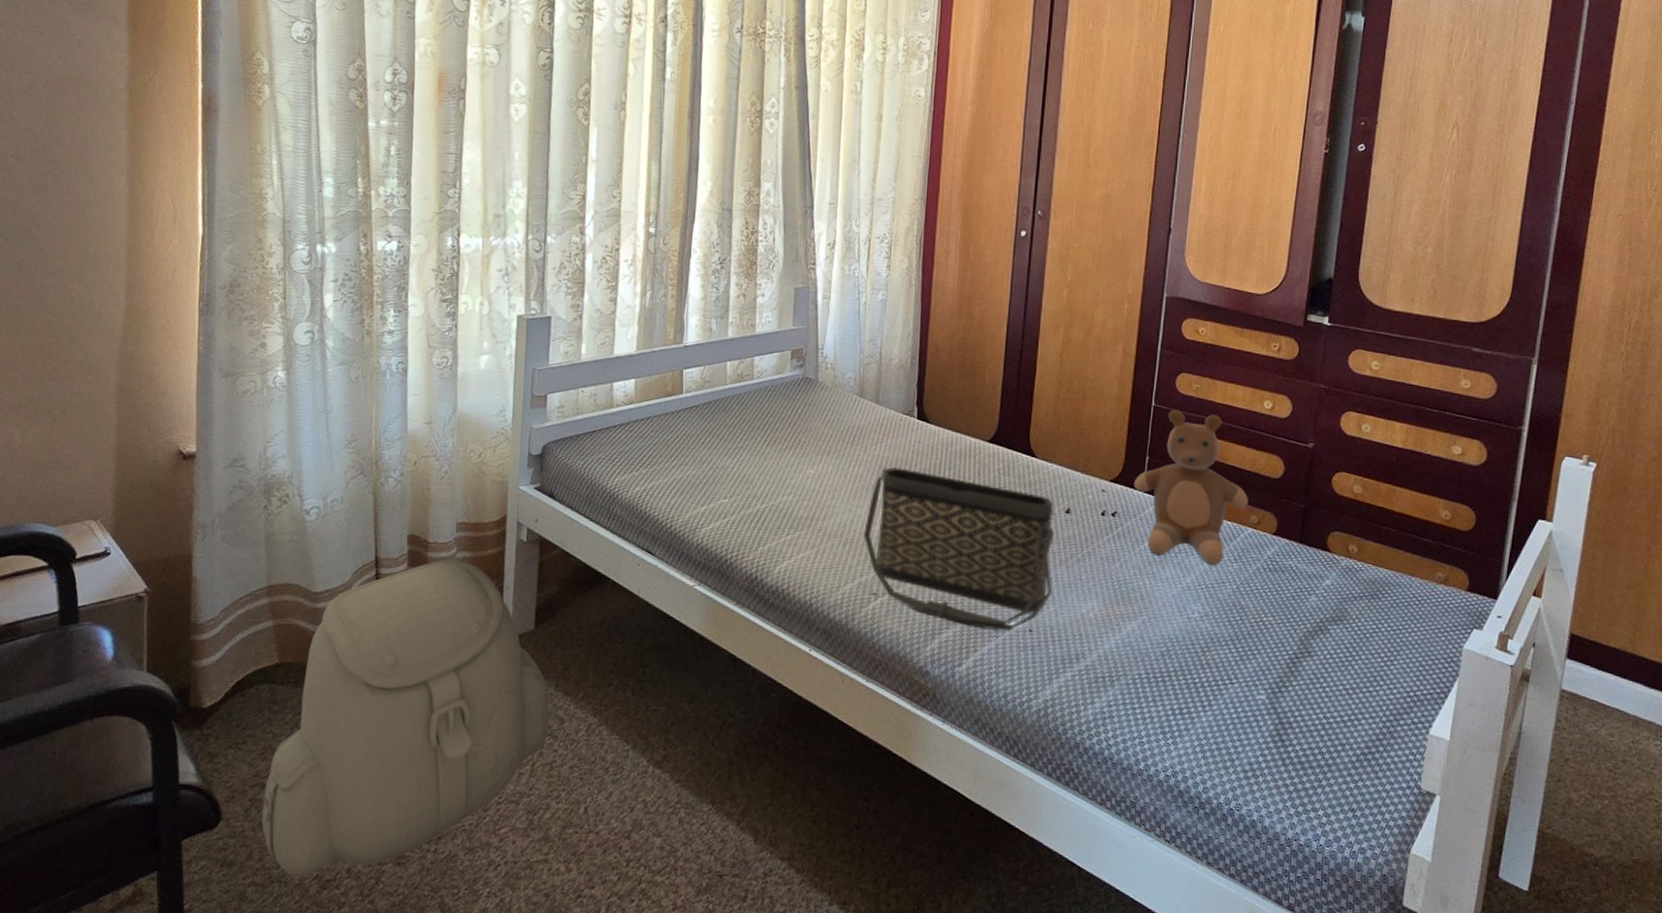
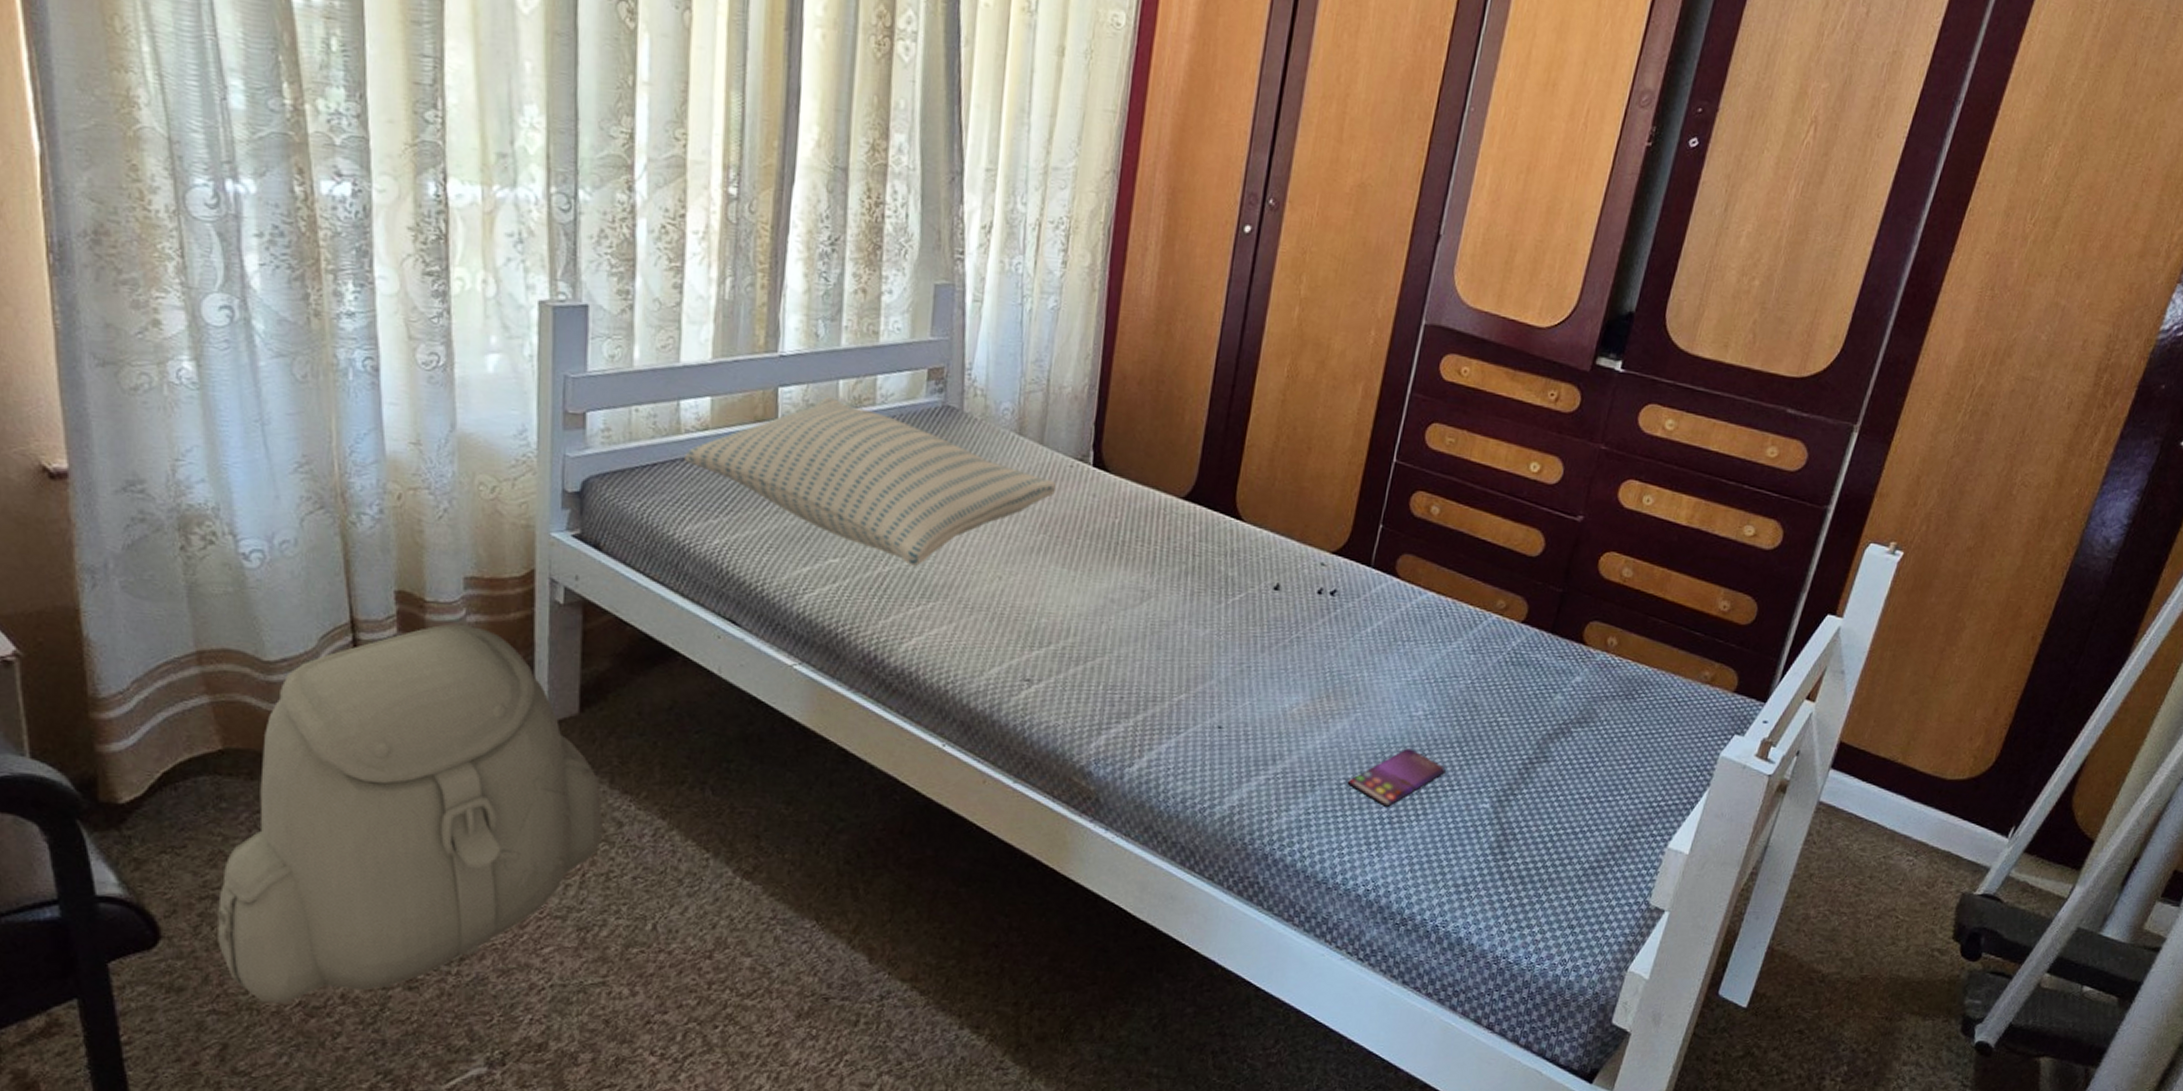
pillow: none [615,375,890,504] -> present [684,397,1056,567]
handbag: present [863,467,1054,631] -> none [1015,526,1260,727]
teddy bear: present [1133,410,1248,566] -> none [1360,468,1497,657]
smartphone: none [1140,645,1224,699] -> present [1347,747,1446,807]

